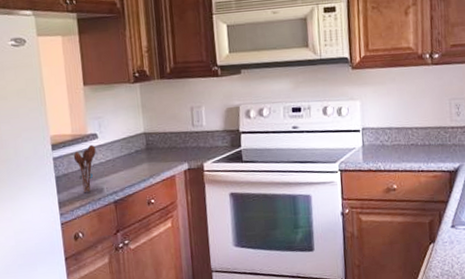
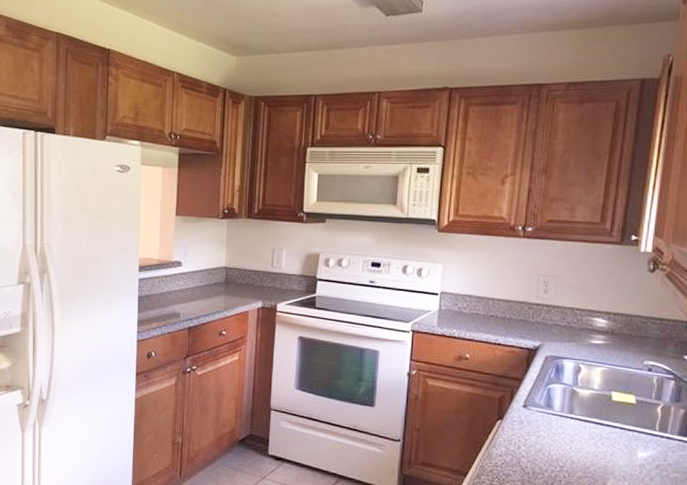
utensil holder: present [73,144,96,192] -> none [157,271,178,315]

